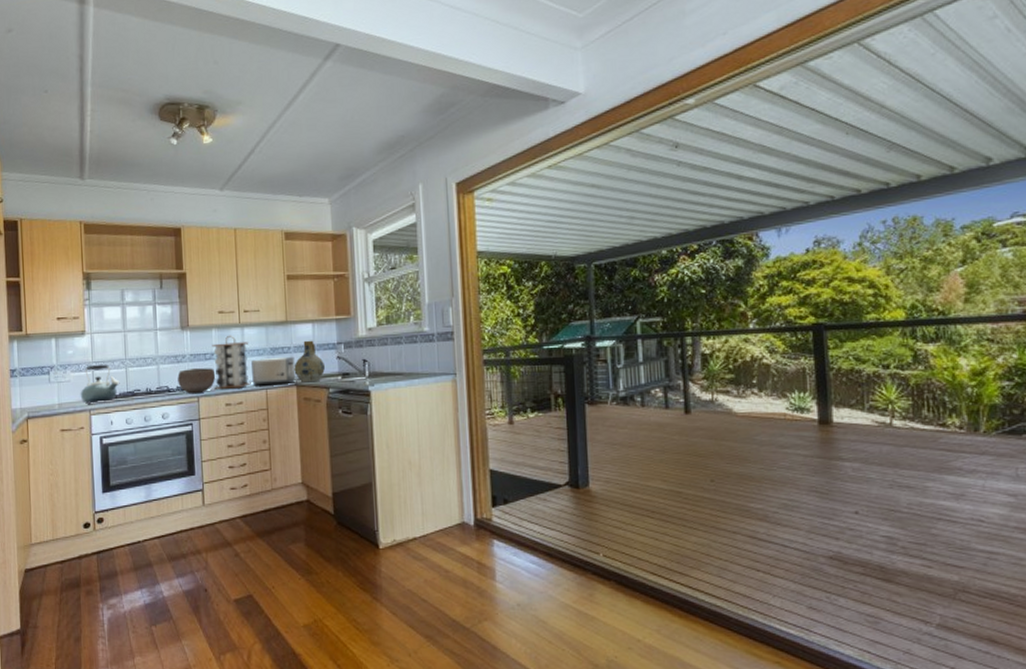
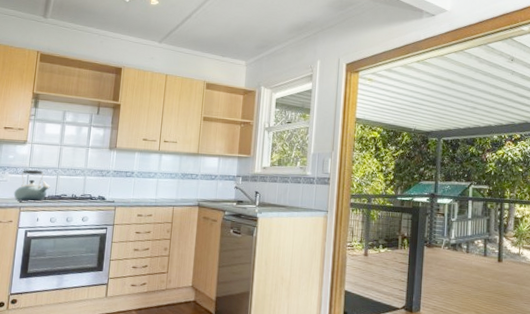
bowl: present [177,368,216,394] -> none [100,182,133,204]
spice rack: present [212,335,251,390] -> none [130,159,165,204]
toaster: present [251,356,296,386] -> none [163,181,200,204]
ceramic jug: present [294,340,325,383] -> none [198,171,224,205]

